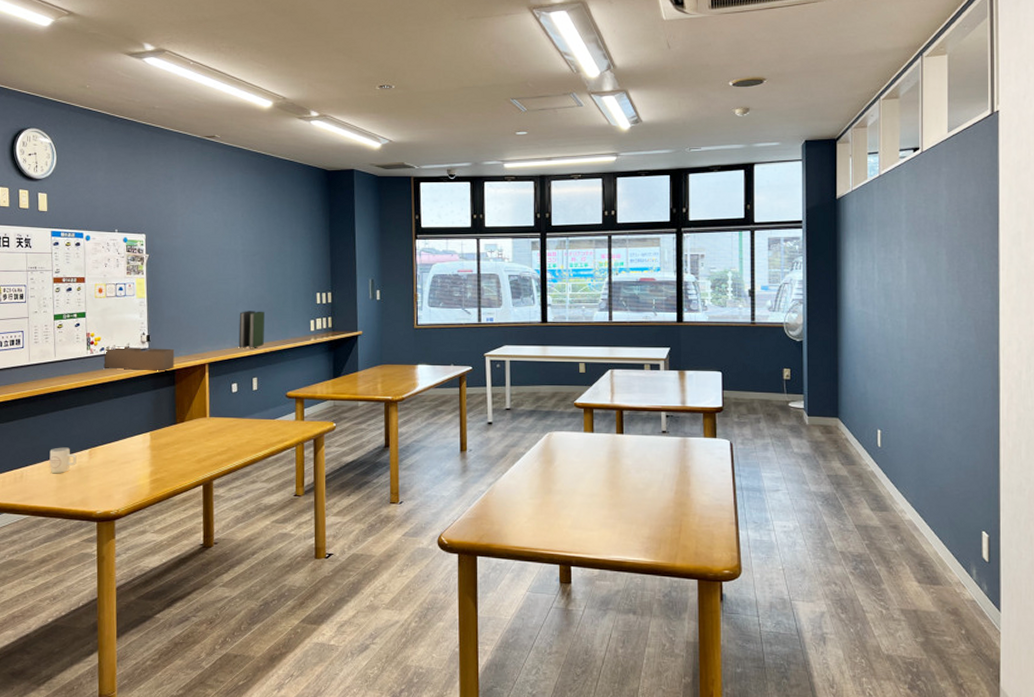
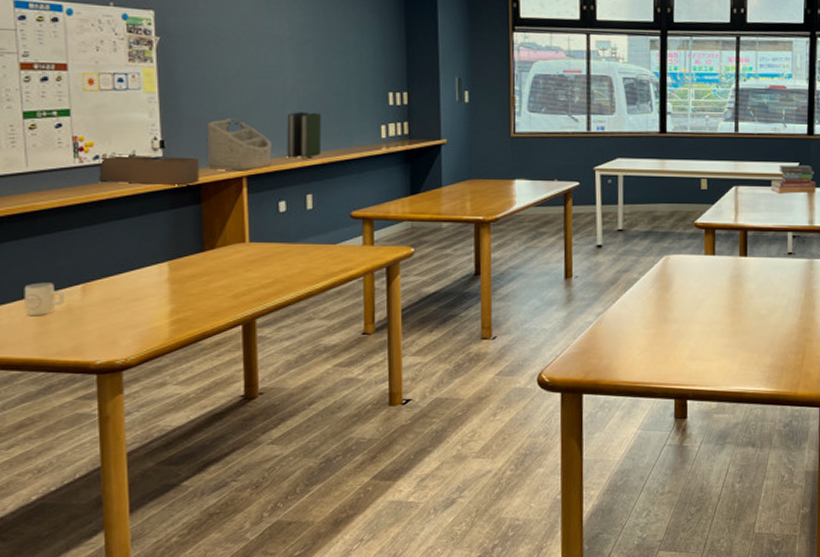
basket: none [179,316,228,359] -> present [206,117,273,171]
books: none [645,350,687,377] -> present [771,165,817,194]

